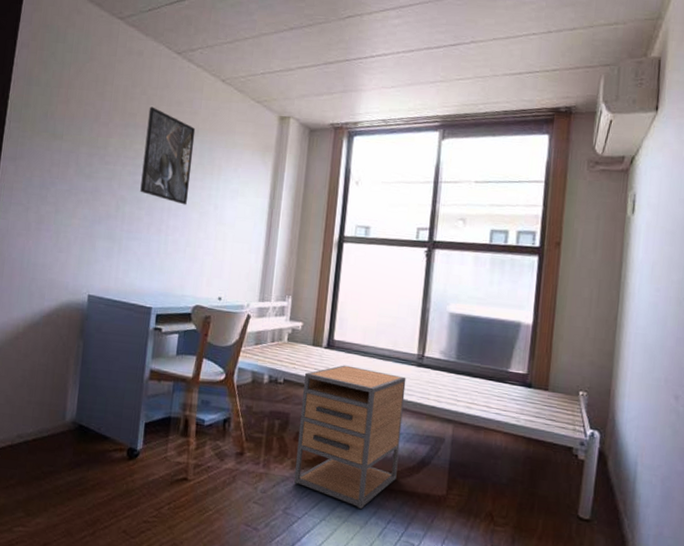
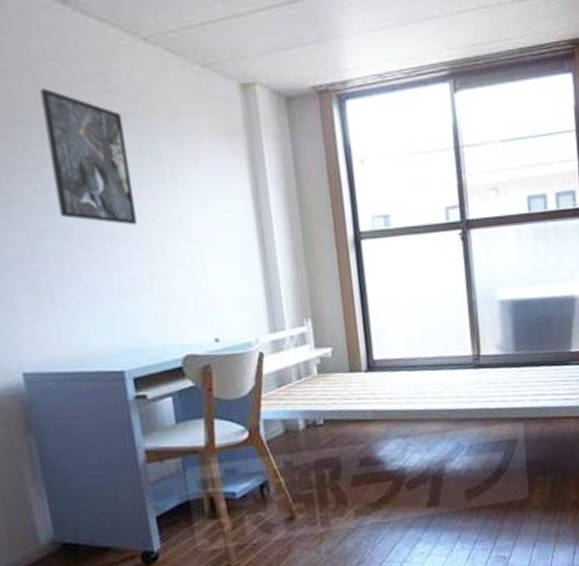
nightstand: present [293,365,406,509] -> none [347,383,475,538]

